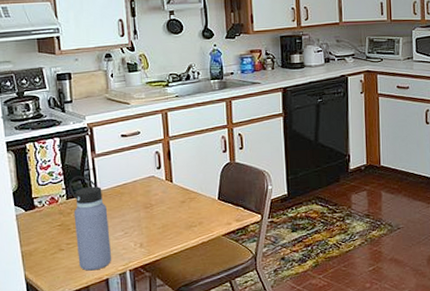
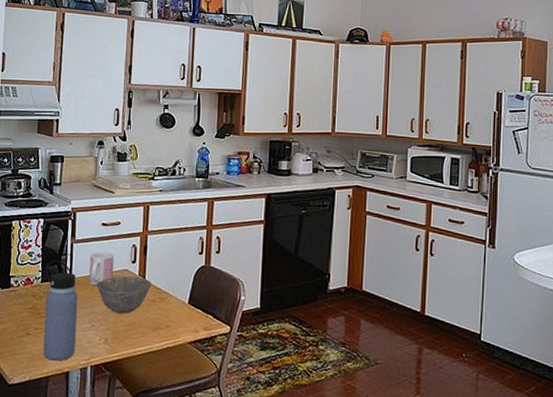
mug: none [113,162,139,195] -> present [88,252,115,285]
bowl: none [124,181,180,218] -> present [96,275,152,314]

